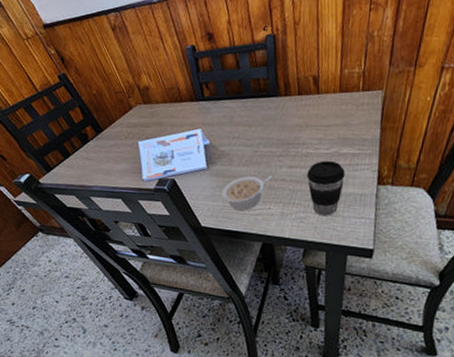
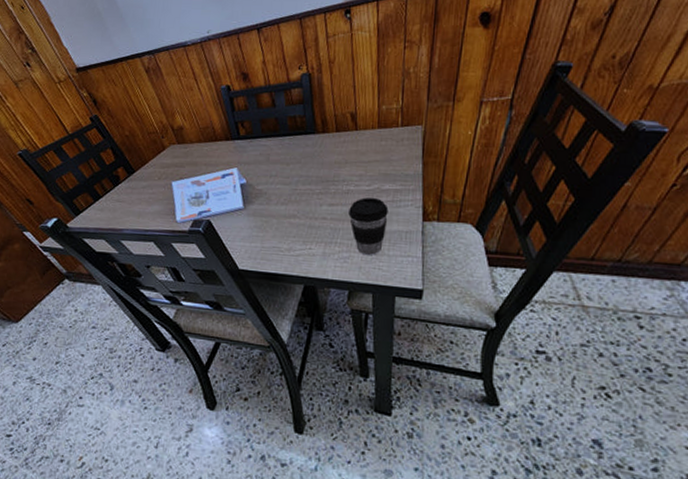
legume: present [221,175,272,211] -> none [259,214,312,252]

